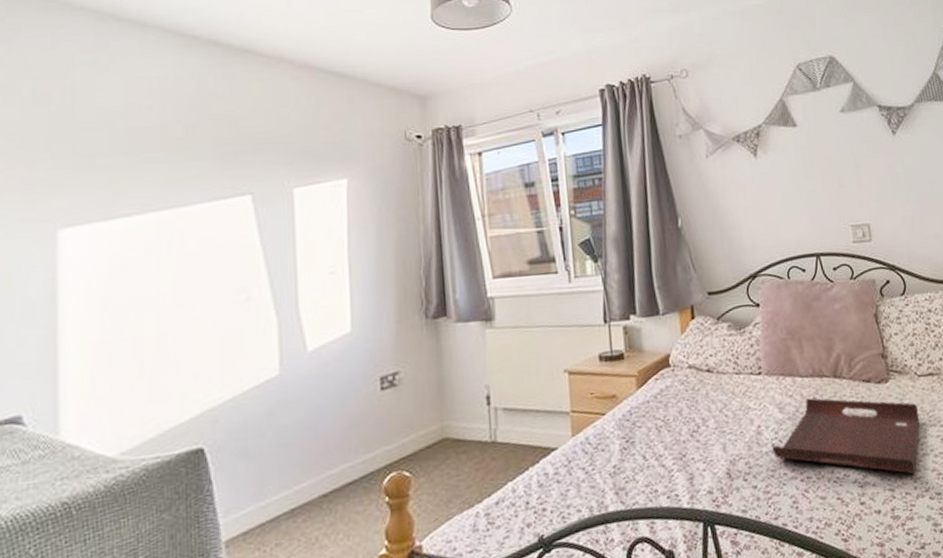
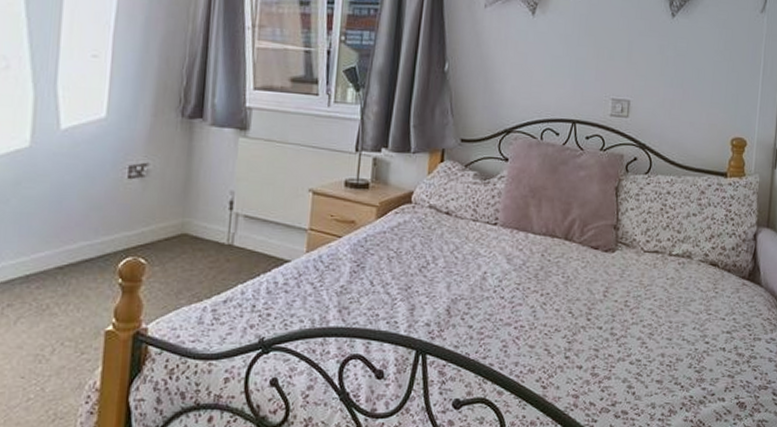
serving tray: present [772,398,920,474] -> none [493,254,638,339]

